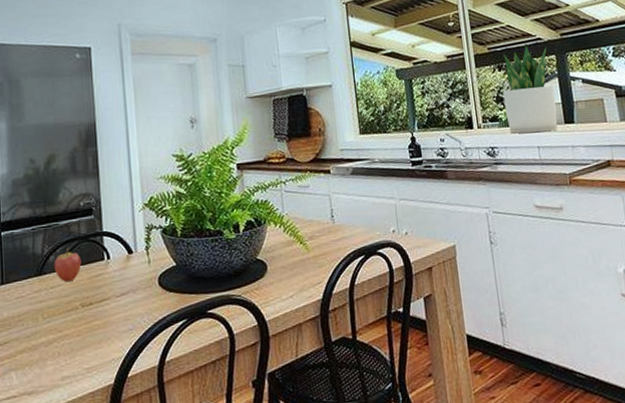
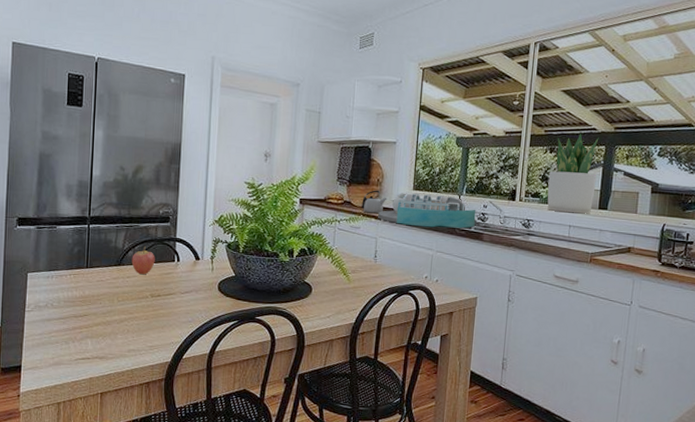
kettle: none [306,140,334,168] -> present [362,190,387,214]
architectural model: none [326,135,437,175] -> present [378,192,477,229]

